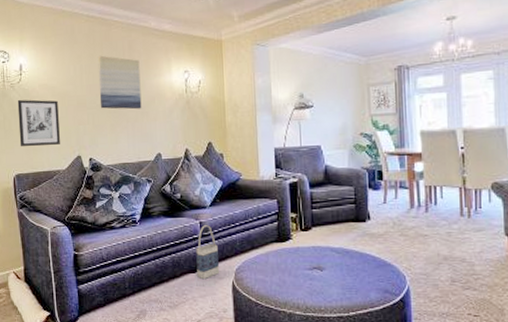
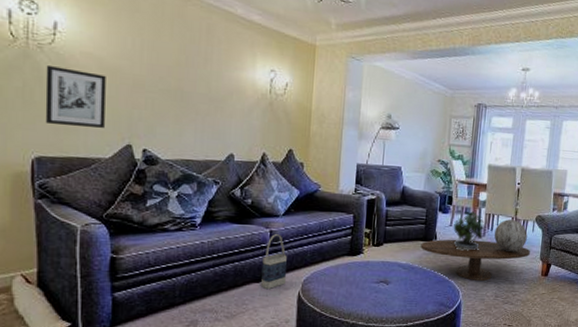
wall art: present [97,55,142,110] -> none [163,32,219,103]
coffee table: none [353,217,490,263] -> present [420,239,530,281]
potted plant: none [388,185,426,230] -> present [453,211,485,251]
decorative sphere: none [439,190,483,227] -> present [494,219,528,252]

